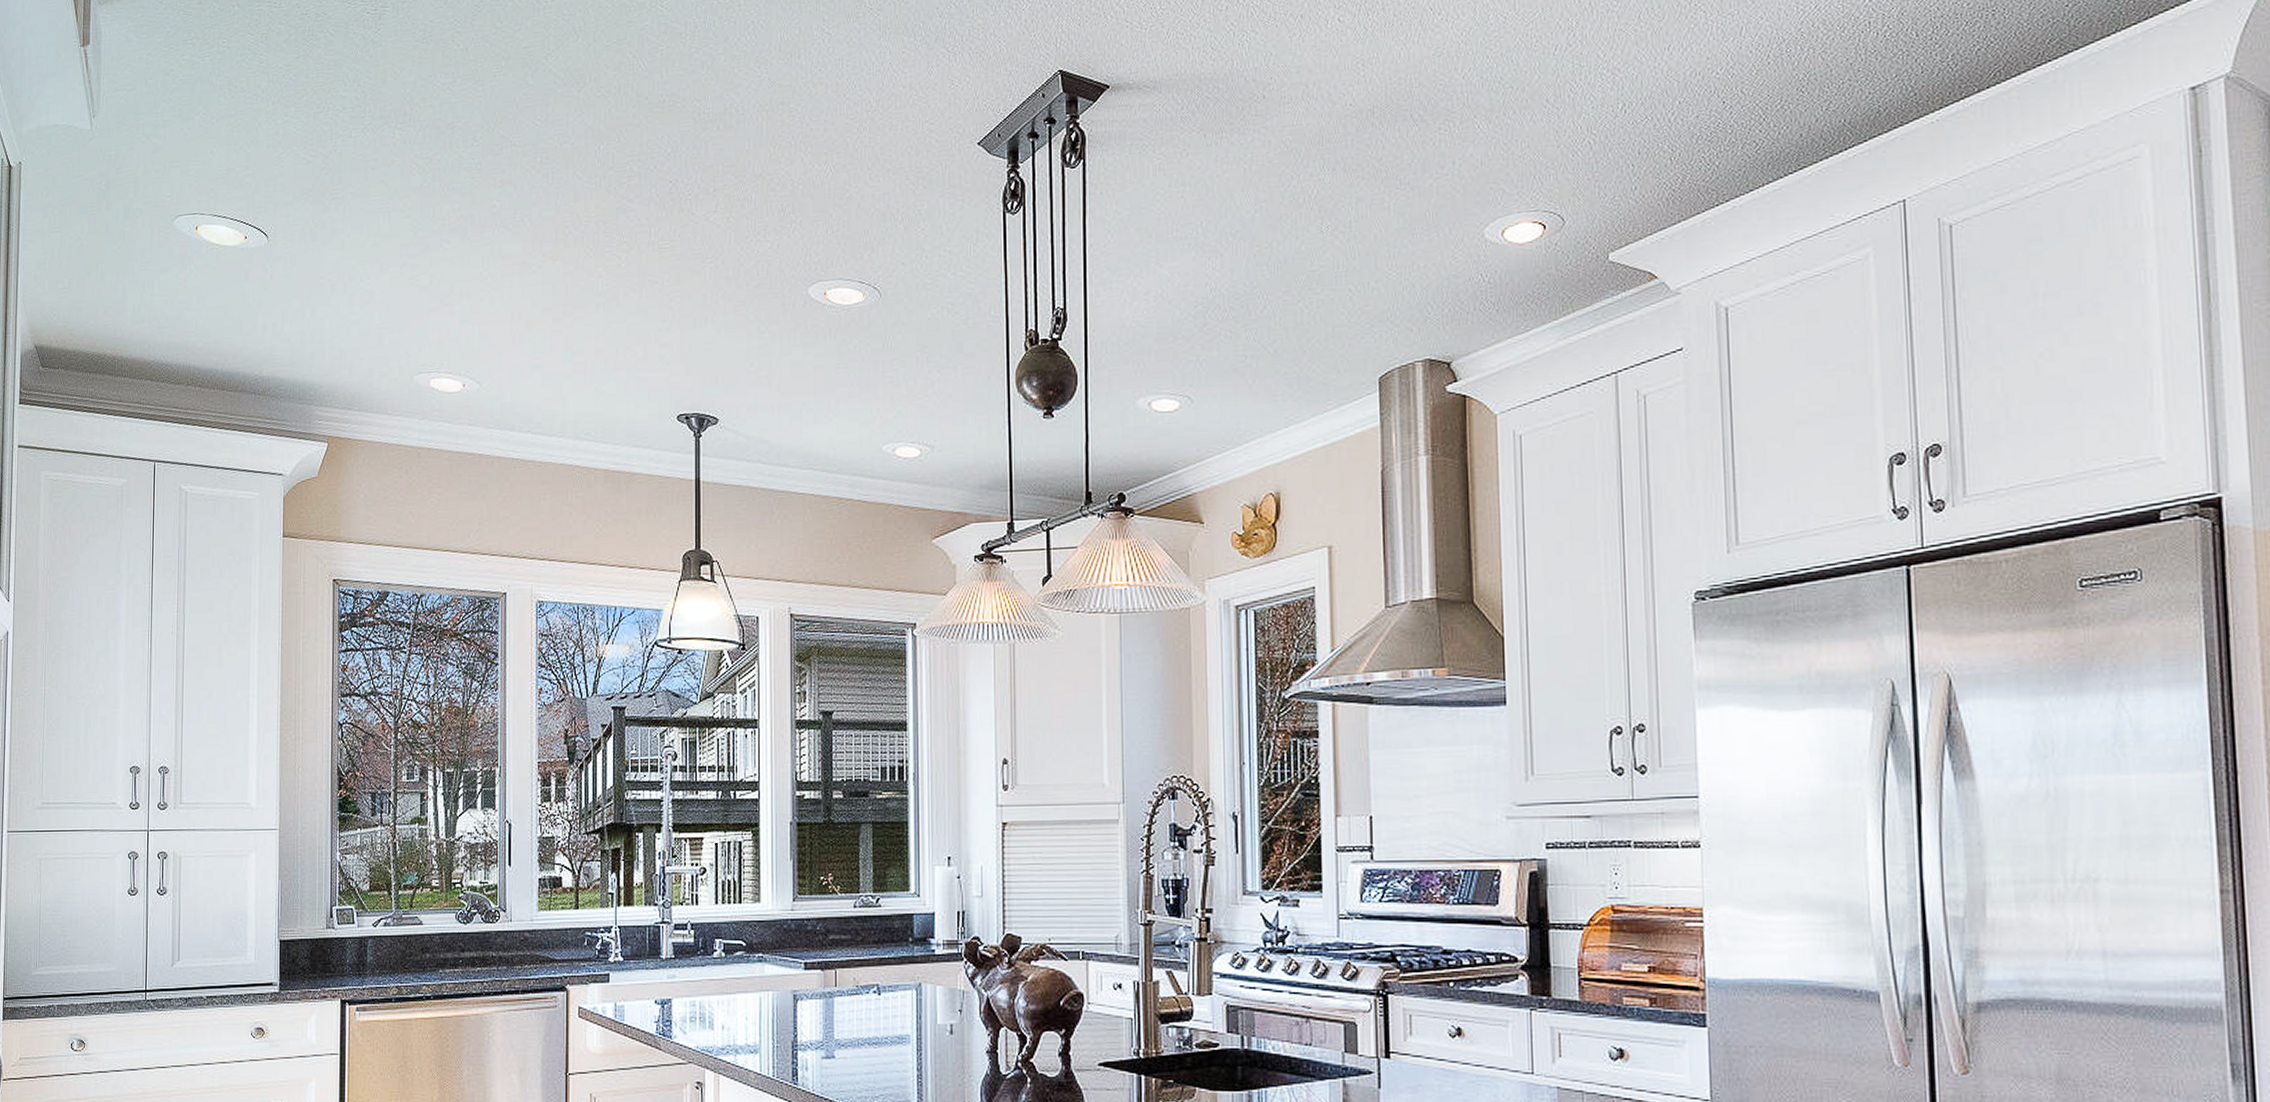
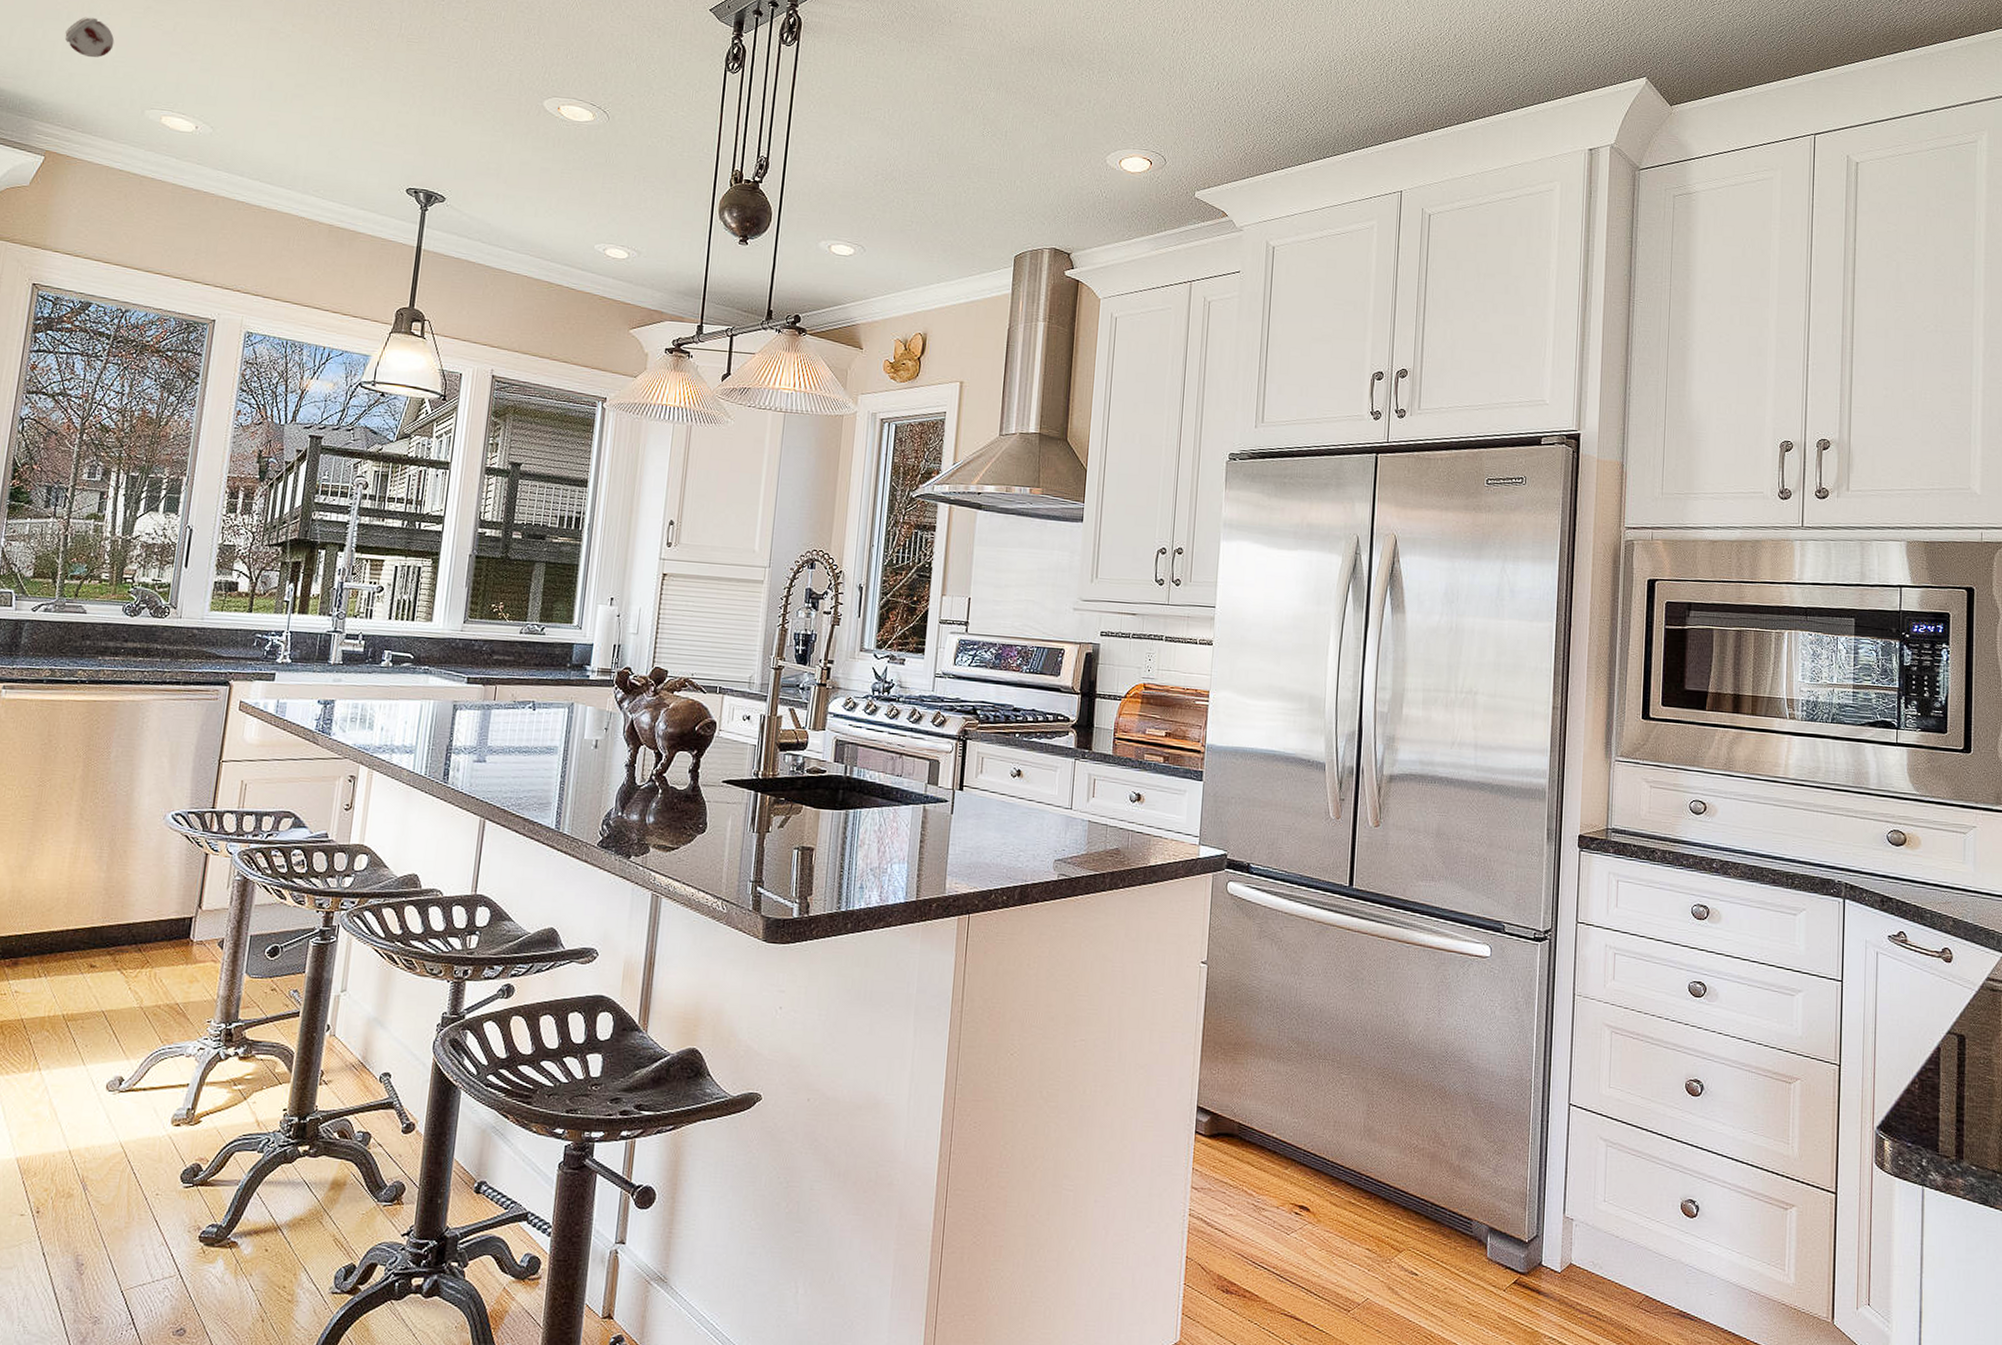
smoke detector: none [331,285,377,330] -> present [64,16,115,58]

